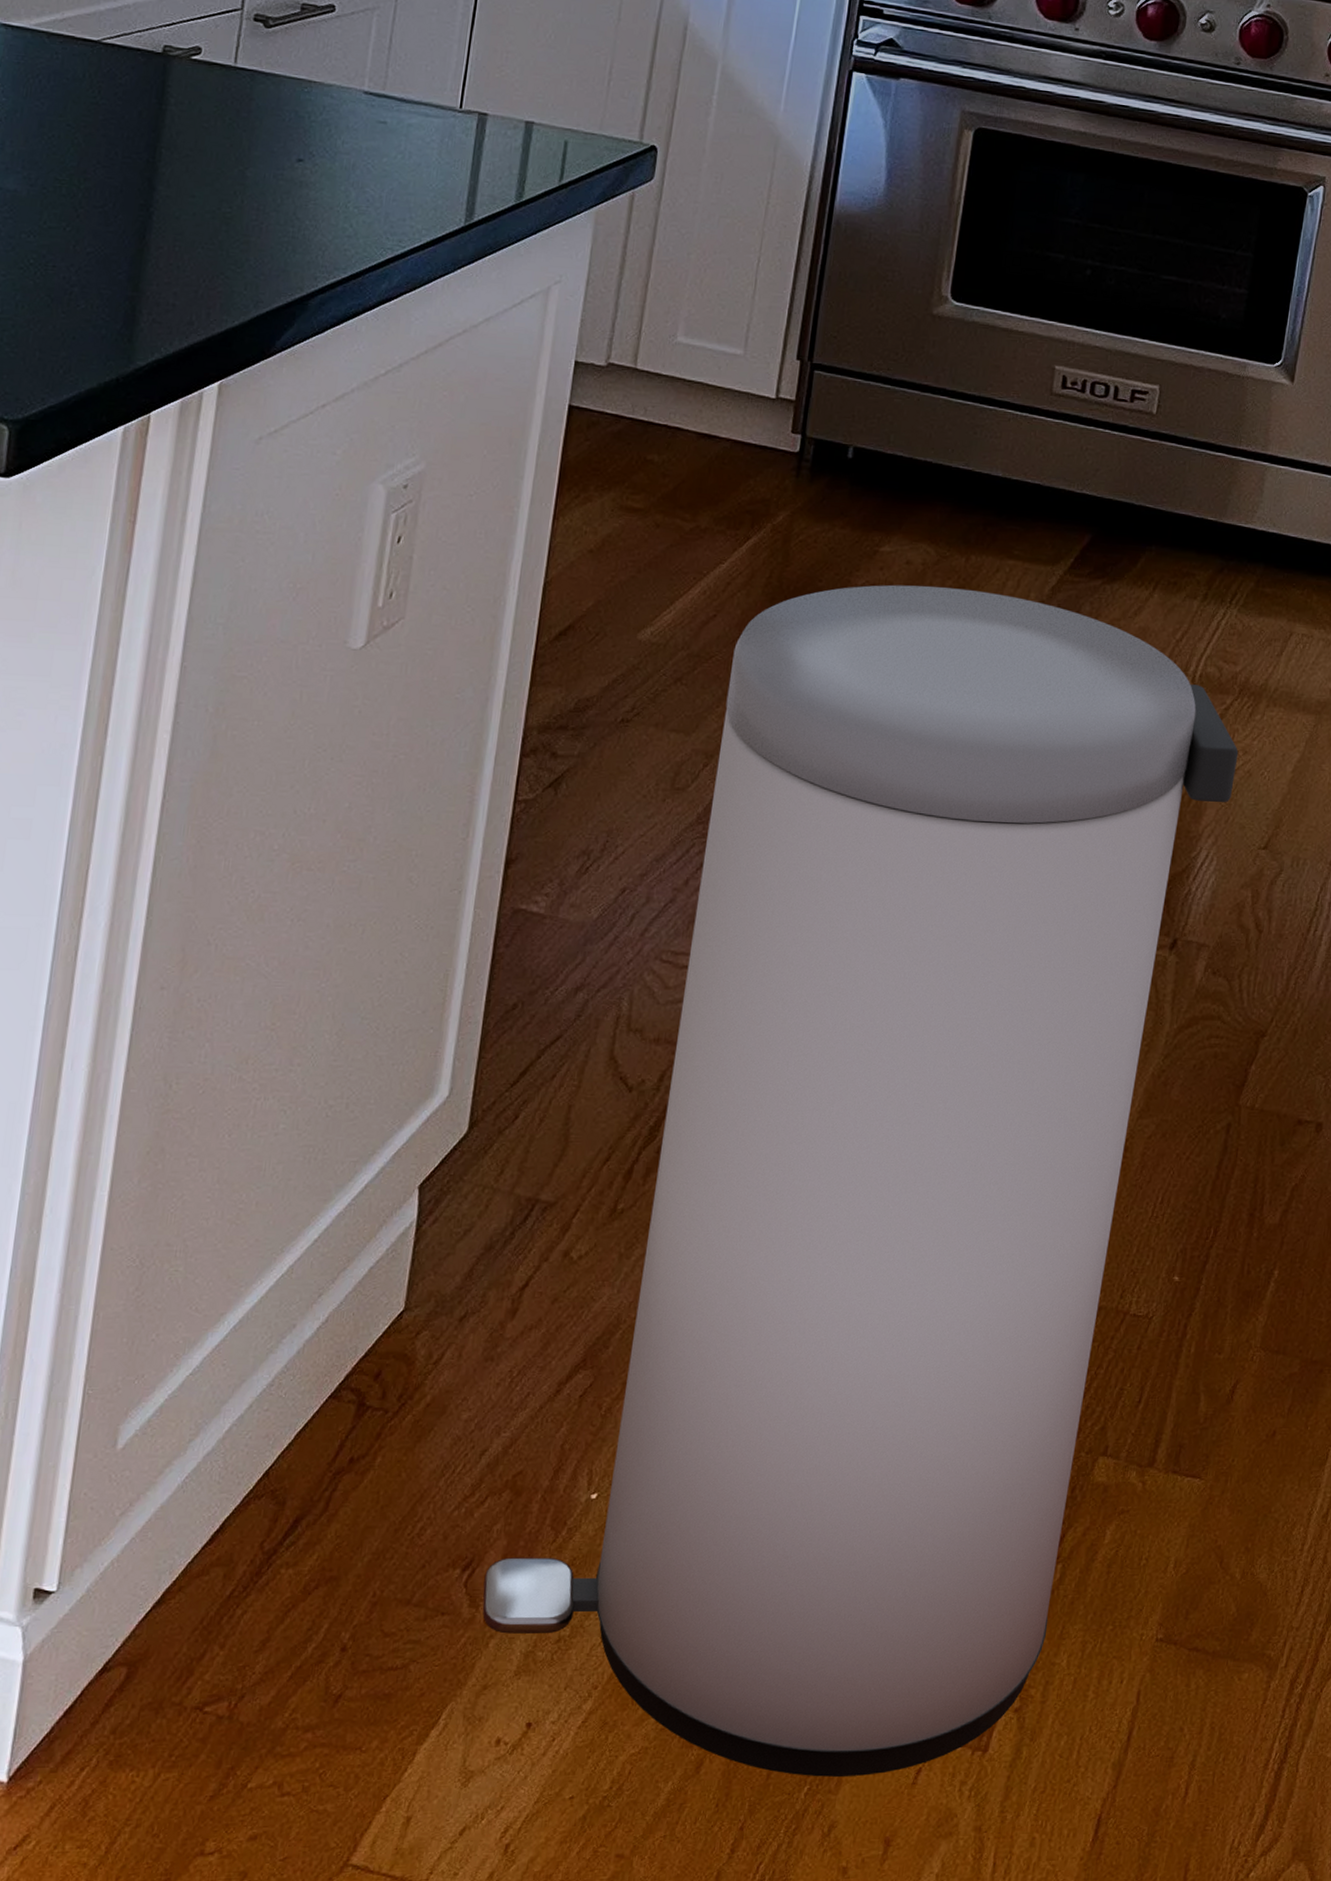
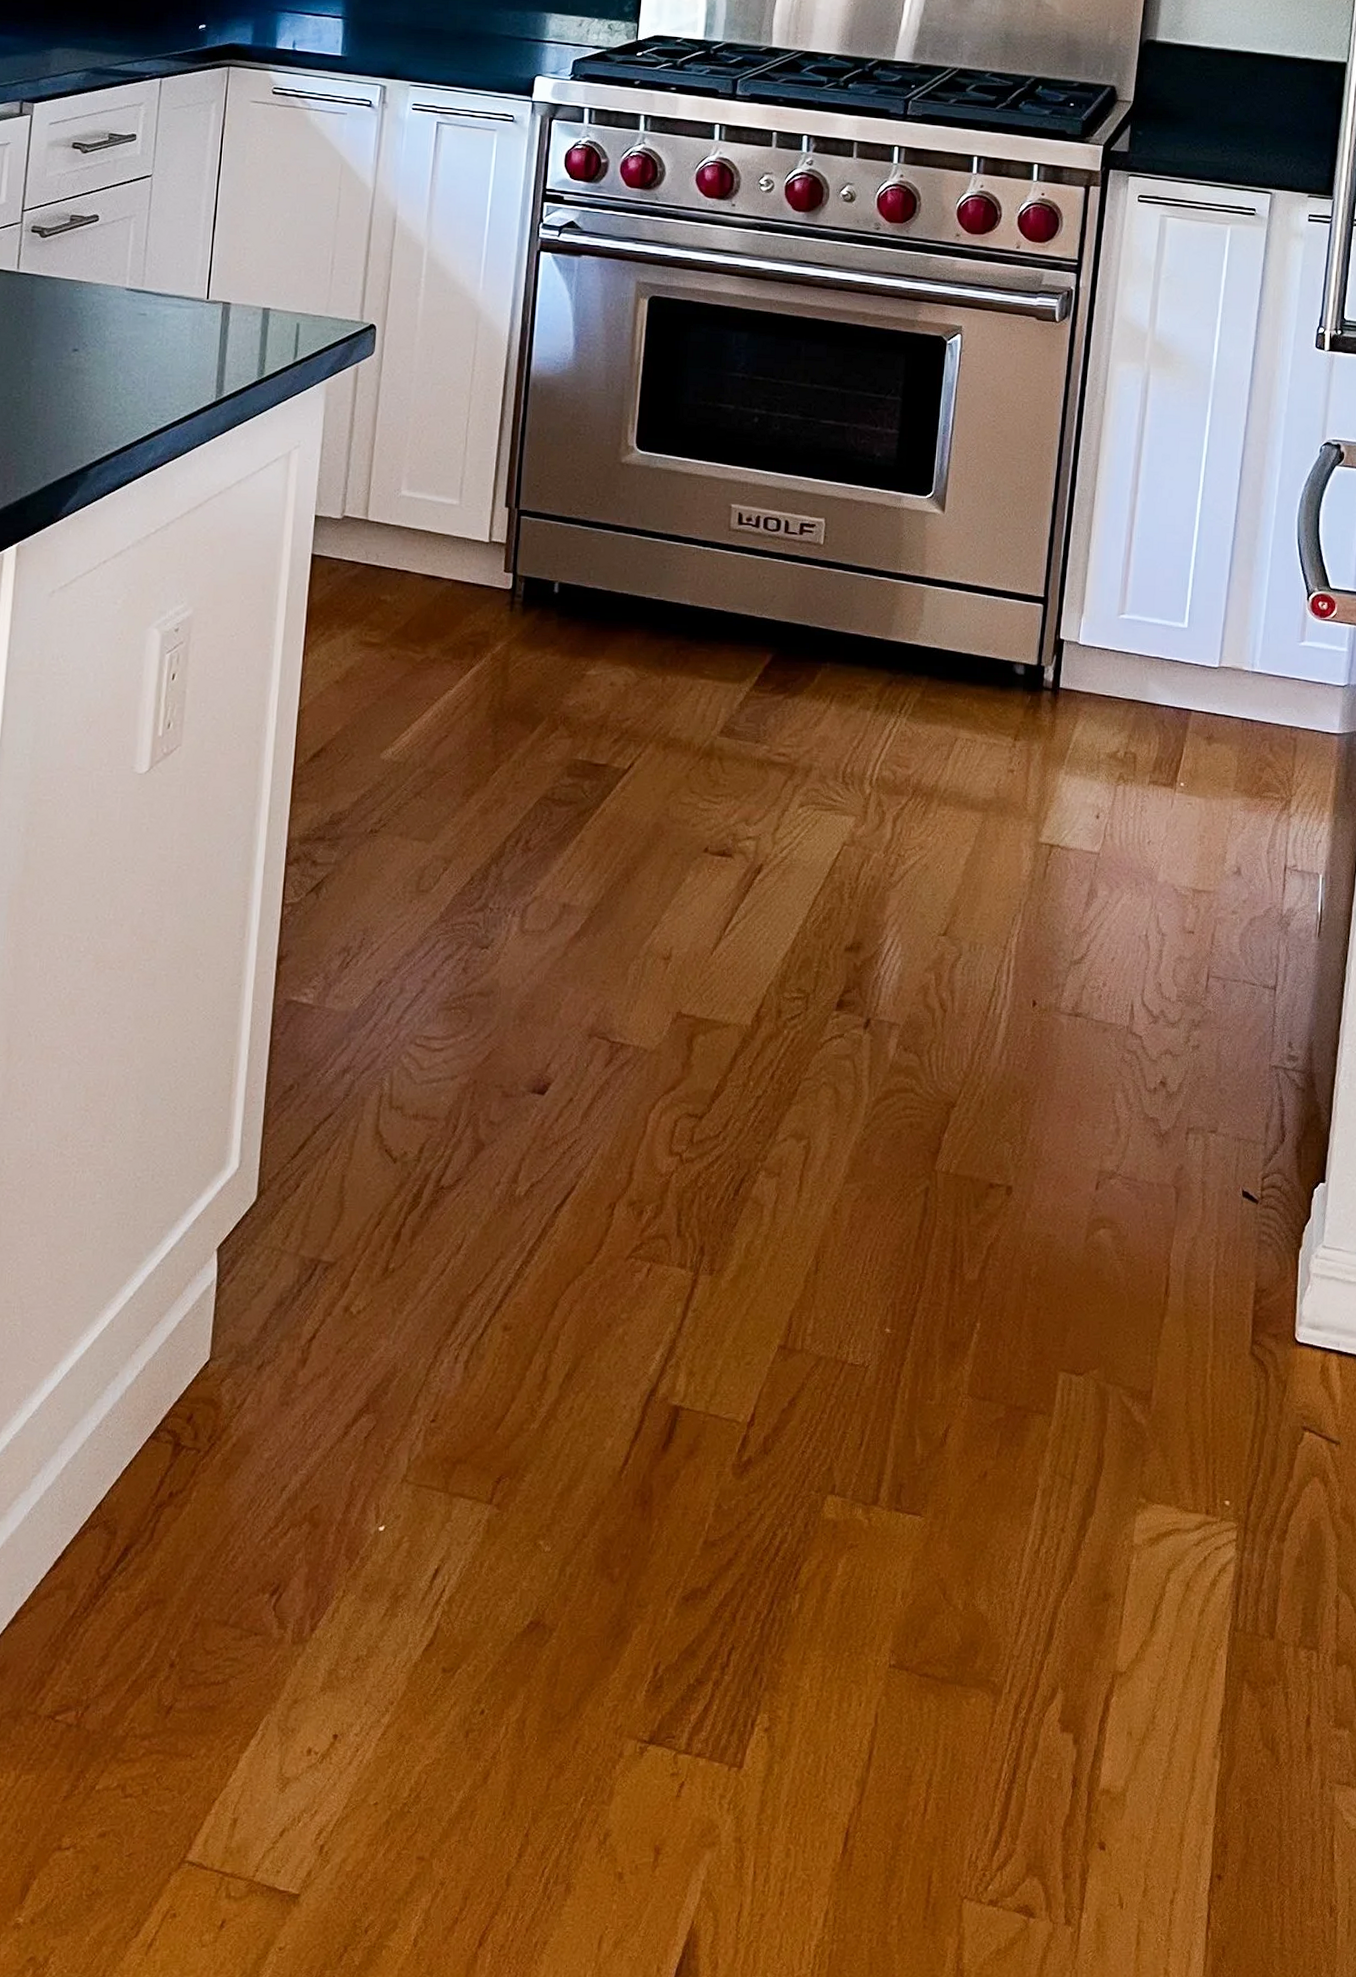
pedal bin: present [482,584,1239,1777] -> none [289,704,916,1789]

